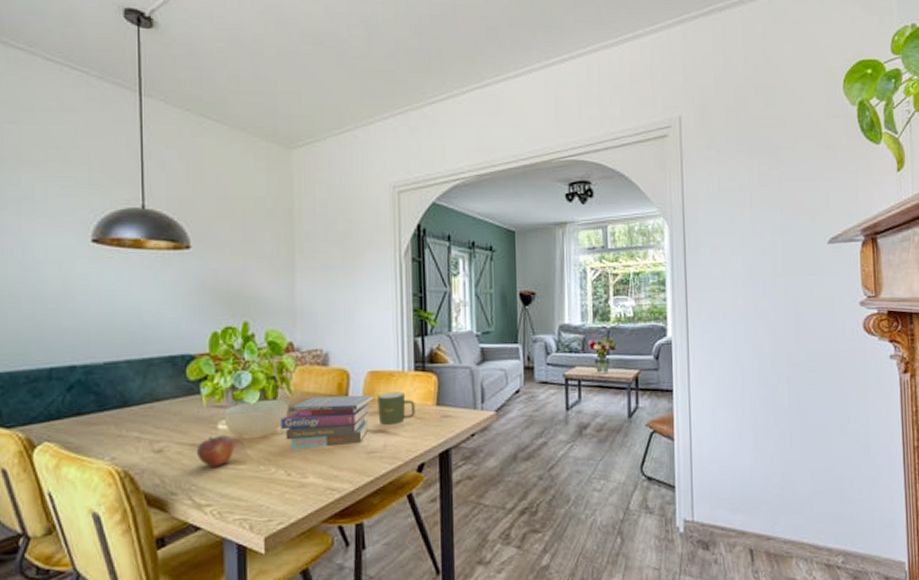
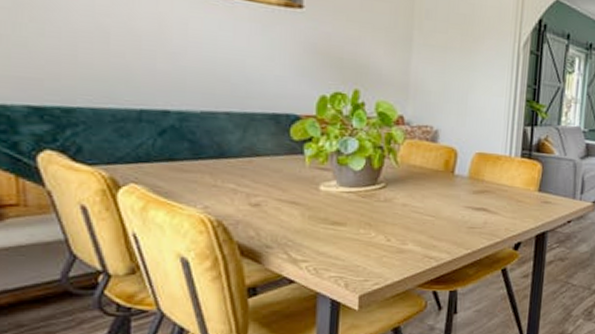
fruit: present [196,434,236,467] -> none [295,196,337,226]
bowl: present [222,399,290,440] -> none [325,167,395,204]
books: present [280,394,373,450] -> none [384,170,478,219]
mug: present [377,391,415,427] -> none [481,174,518,207]

